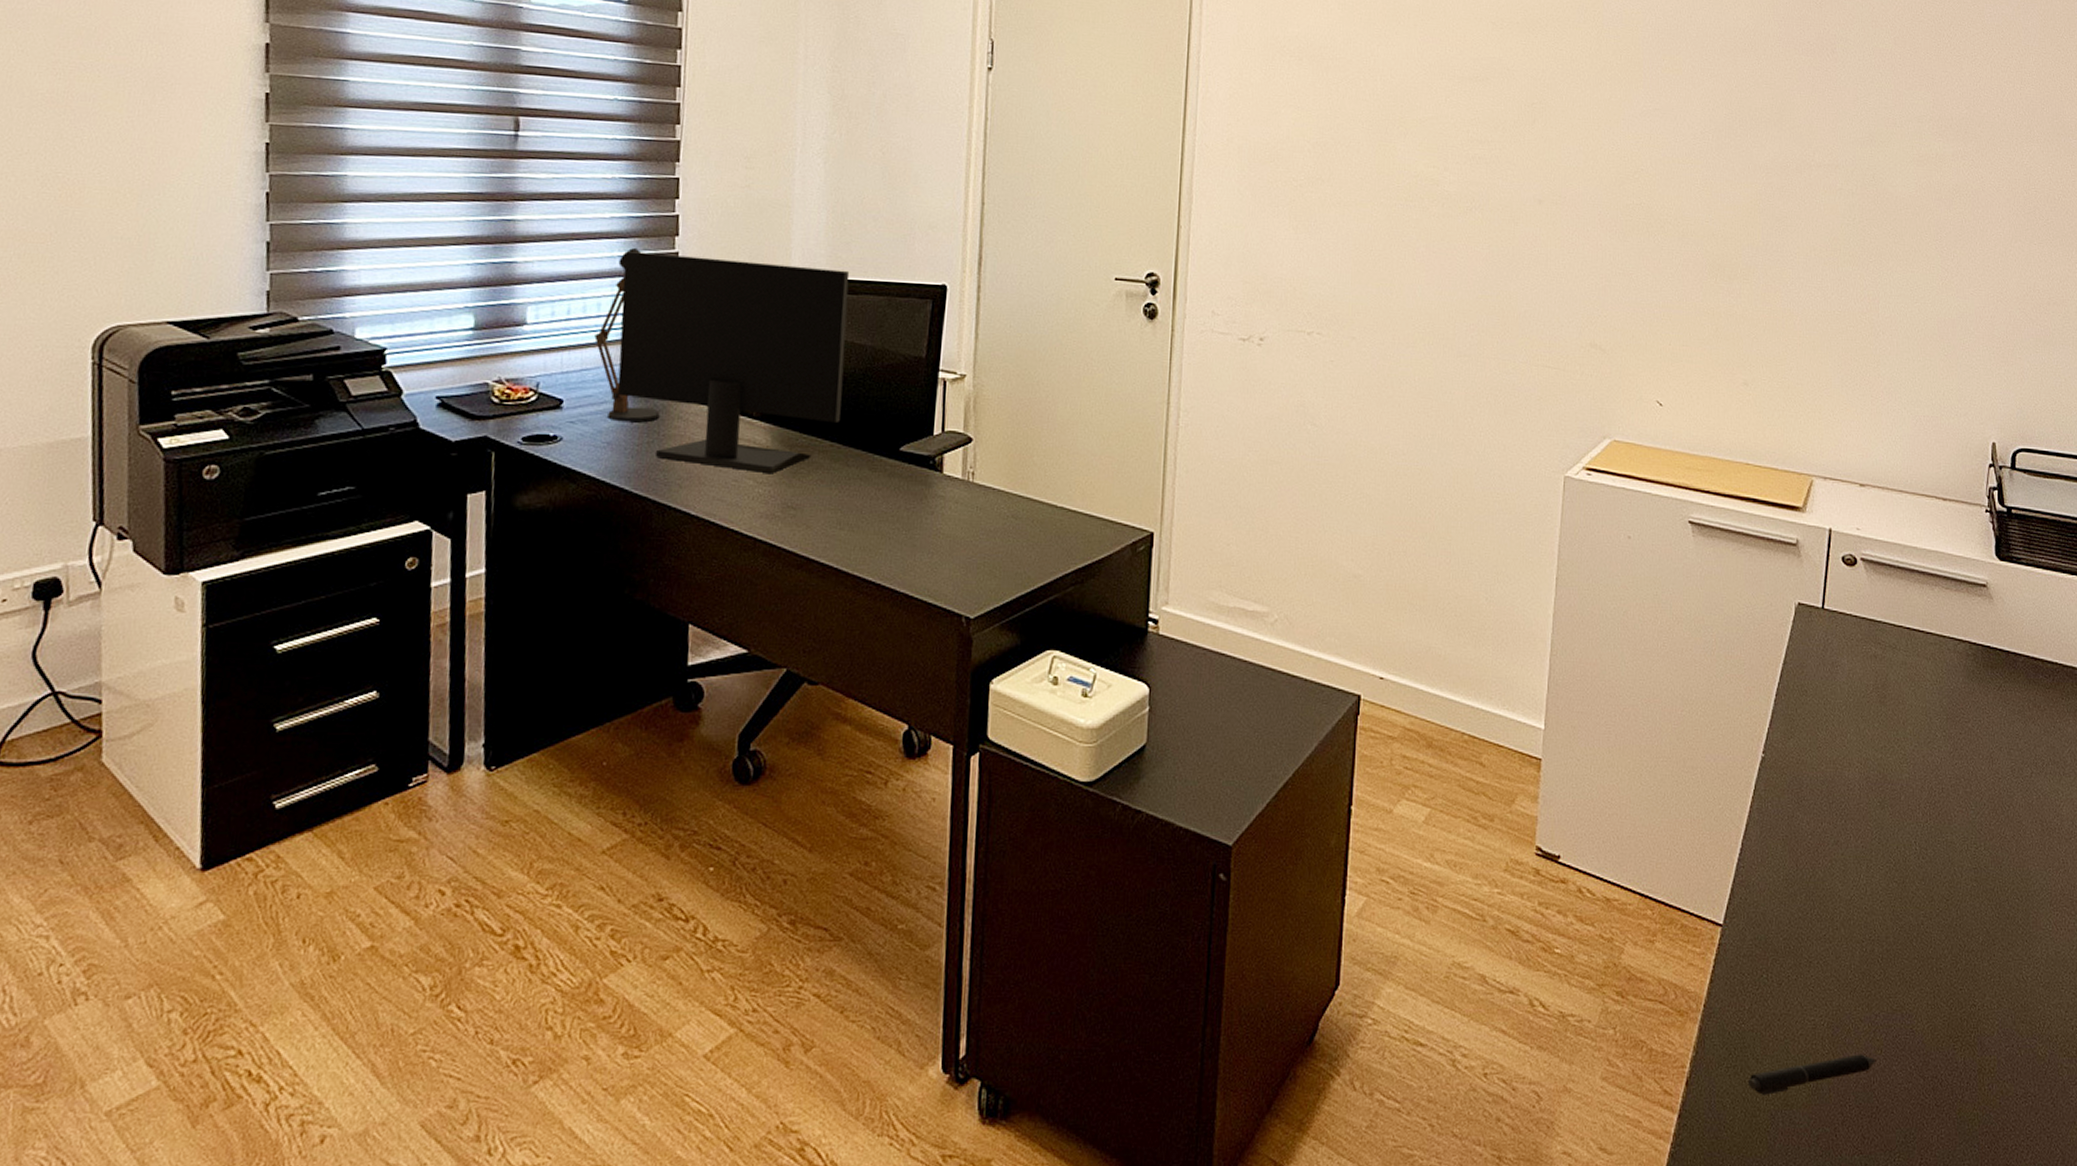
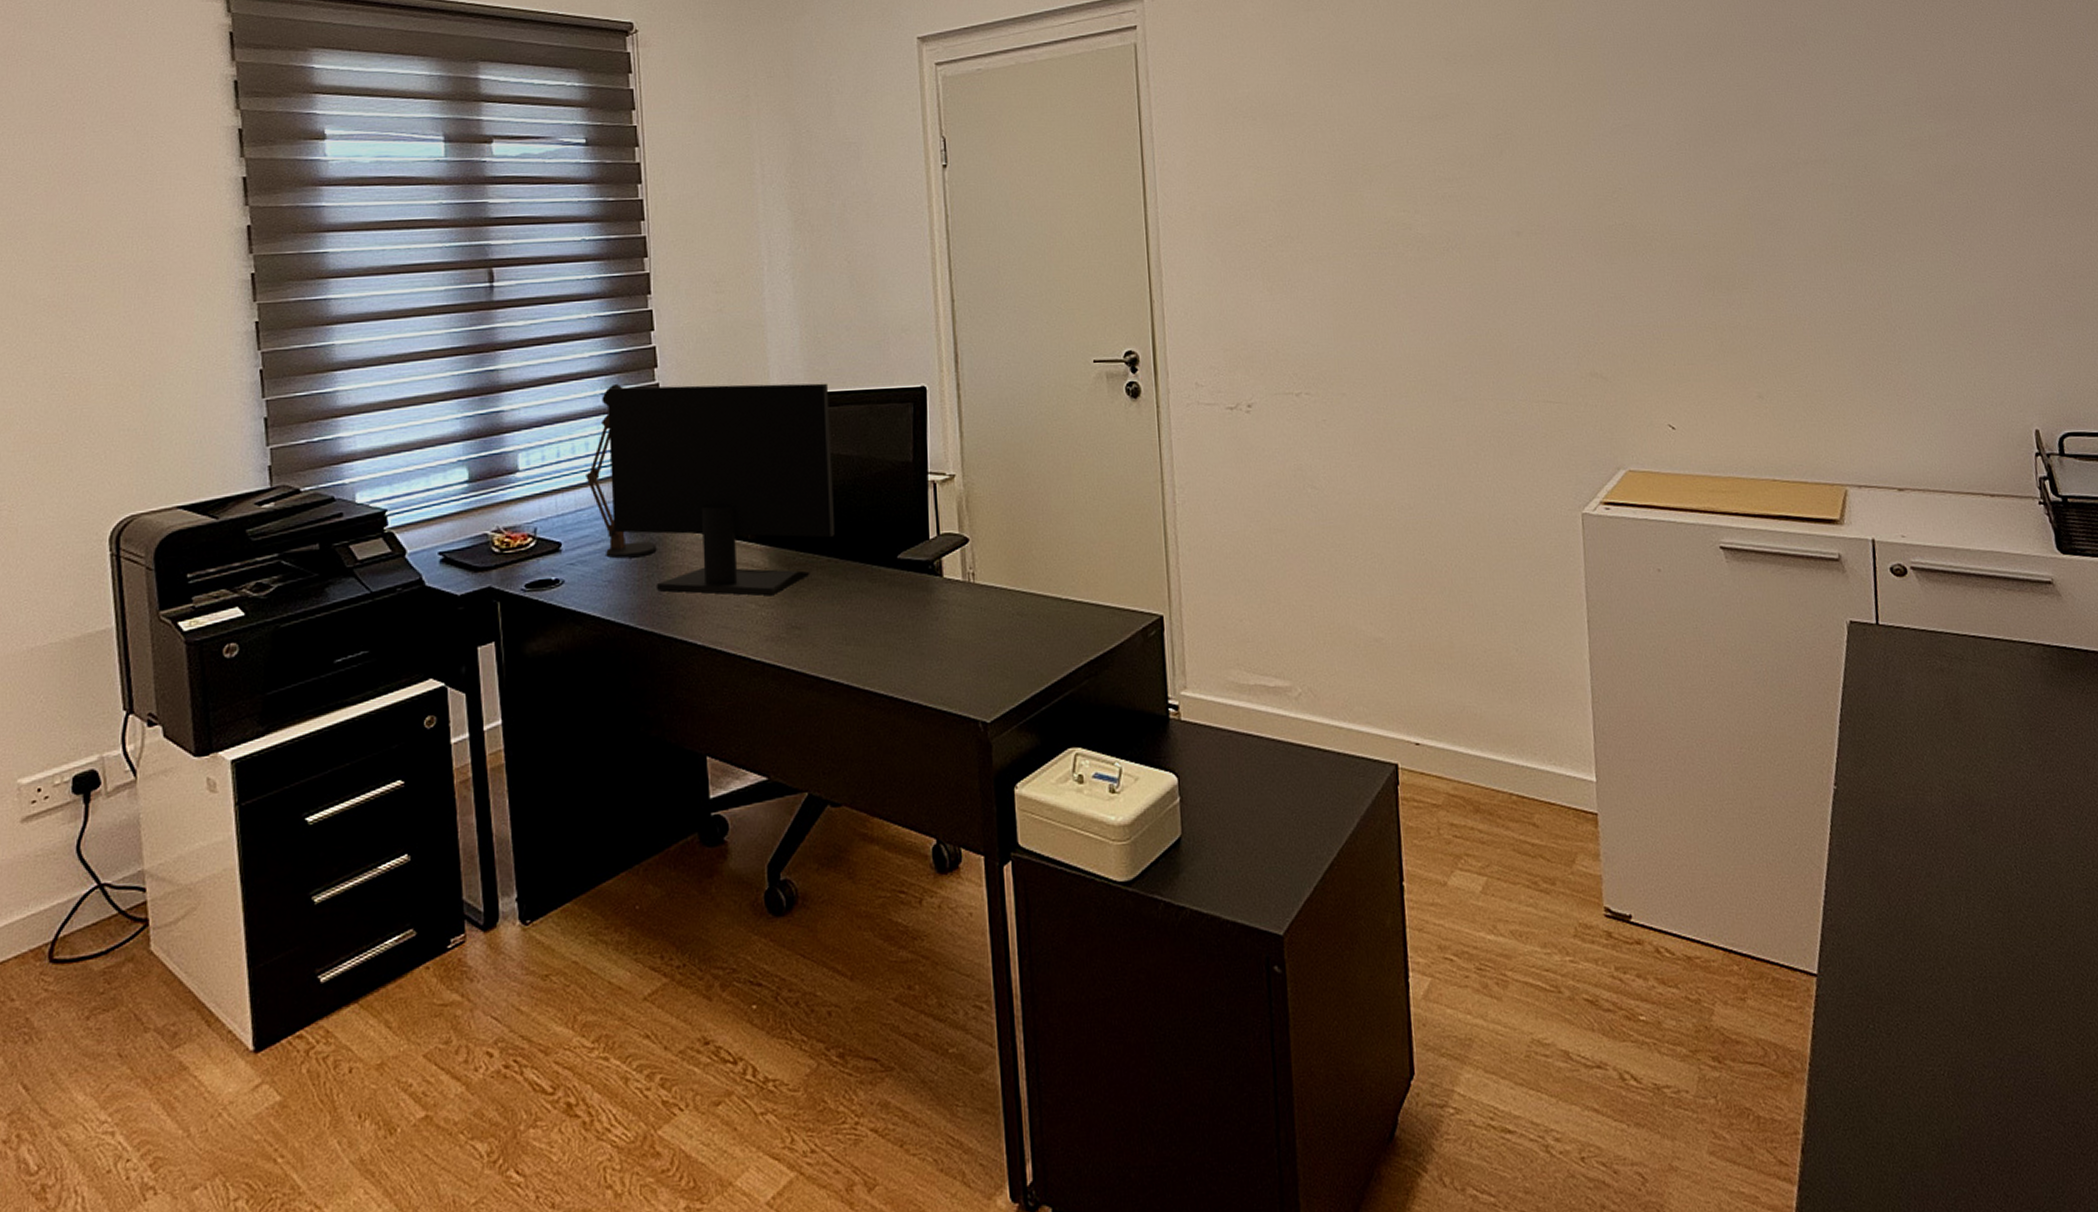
pen: present [1749,1054,1877,1097] -> none [1870,1103,2009,1159]

